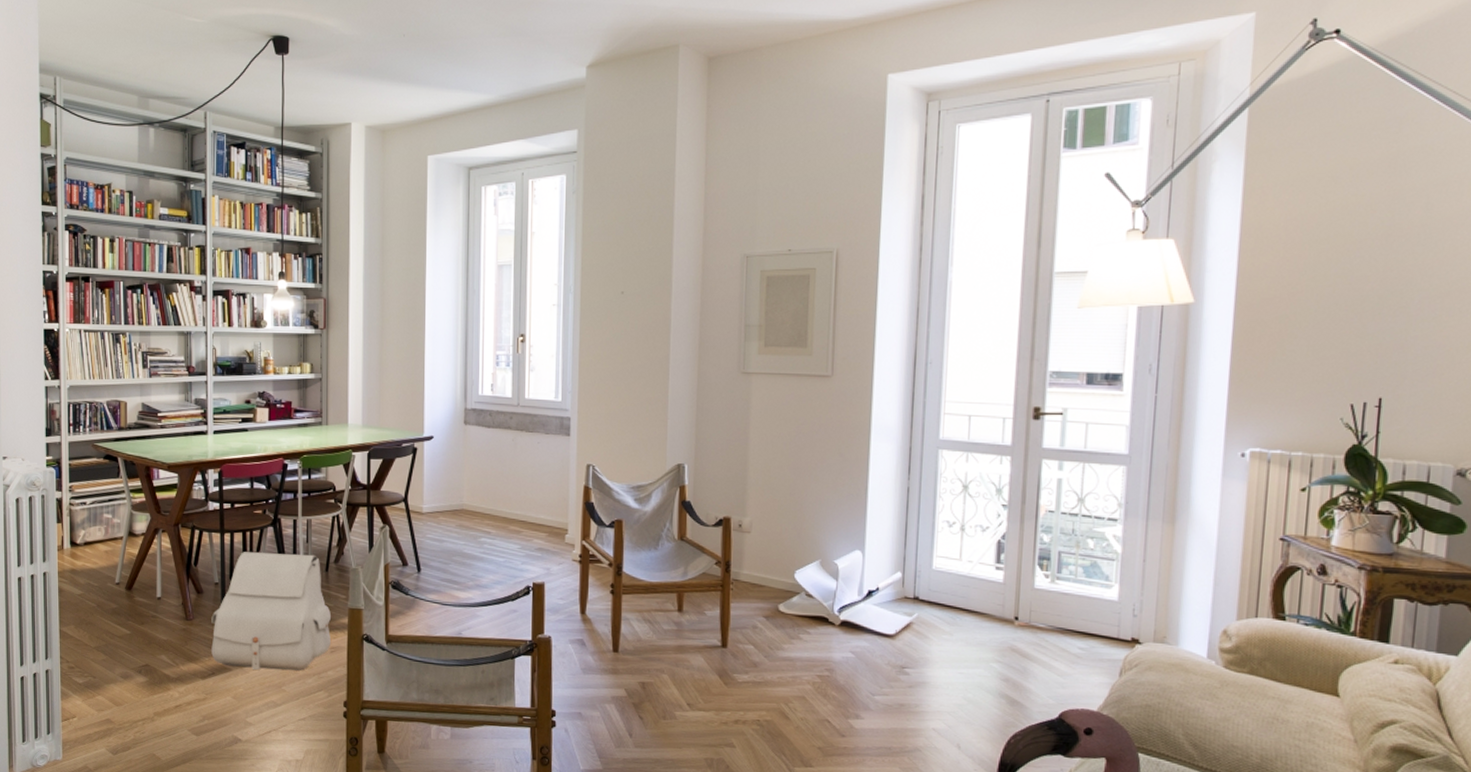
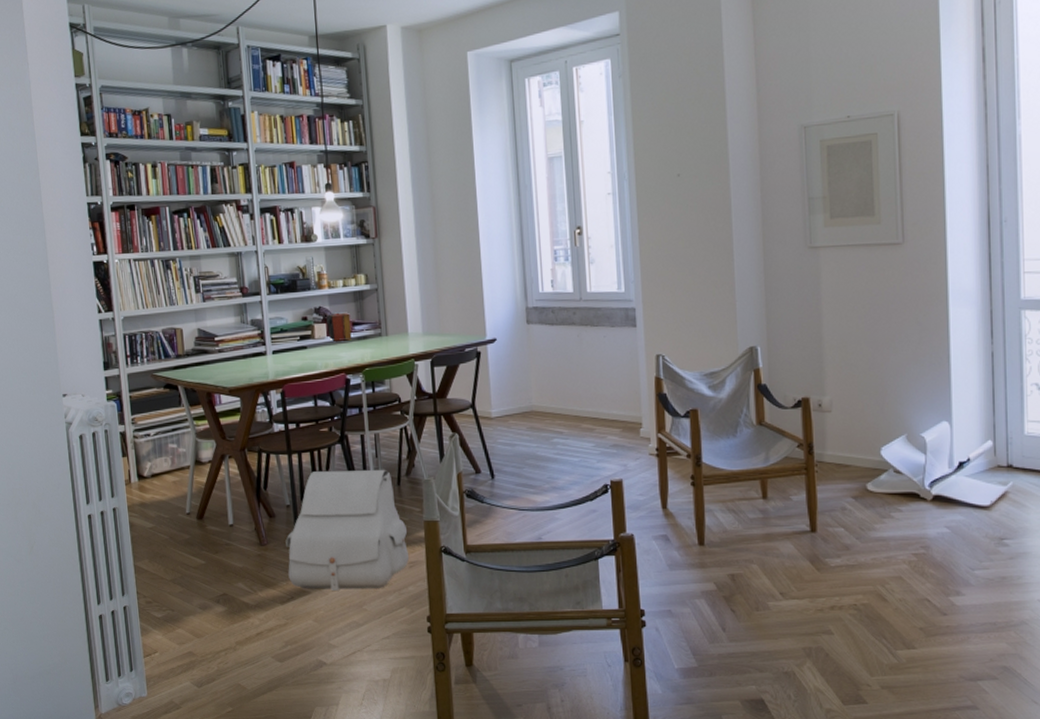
decorative box: none [269,399,293,427] -> present [326,313,352,341]

